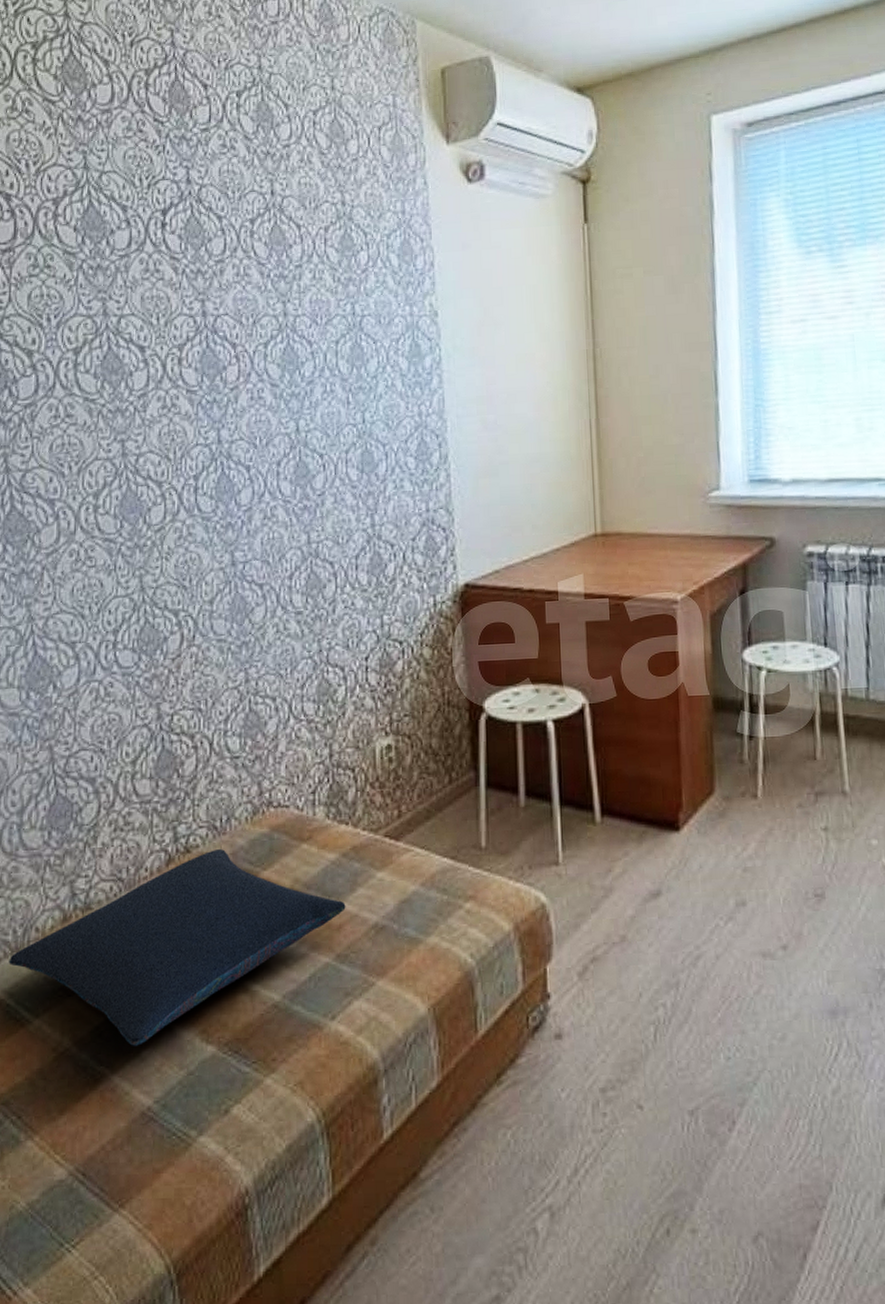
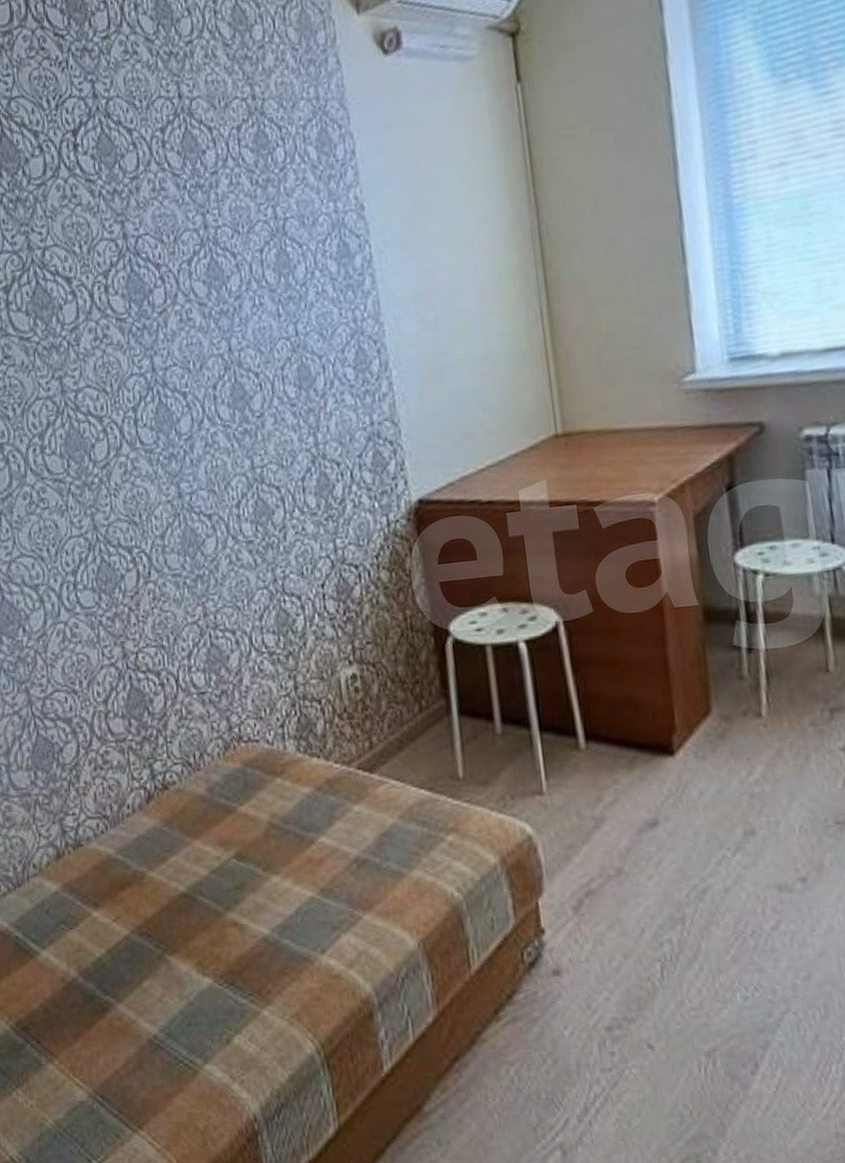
pillow: present [8,848,346,1046] -> none [12,784,325,977]

